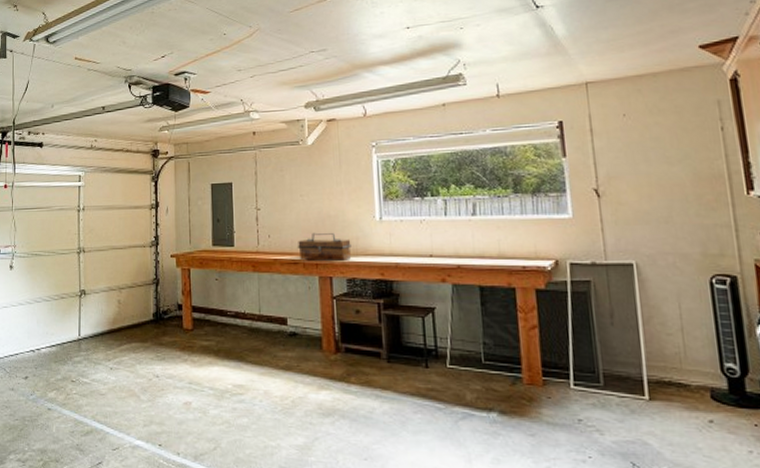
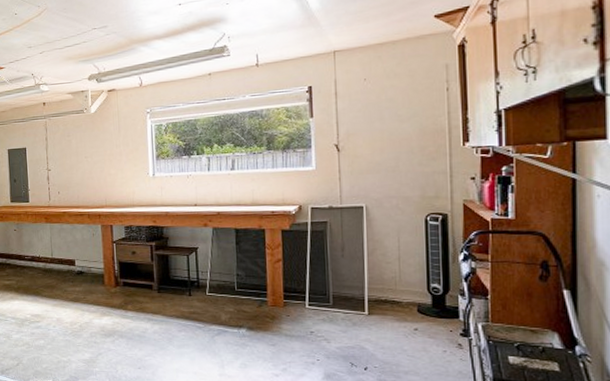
toolbox: present [297,232,351,262] -> none [82,187,129,212]

